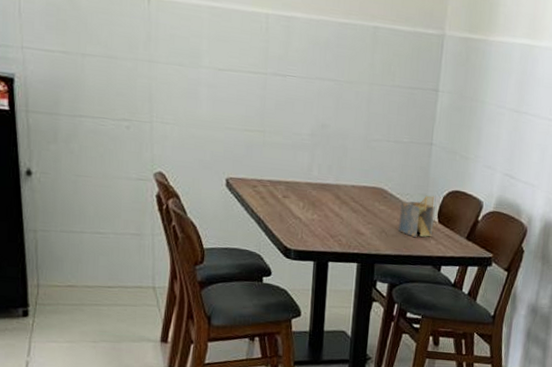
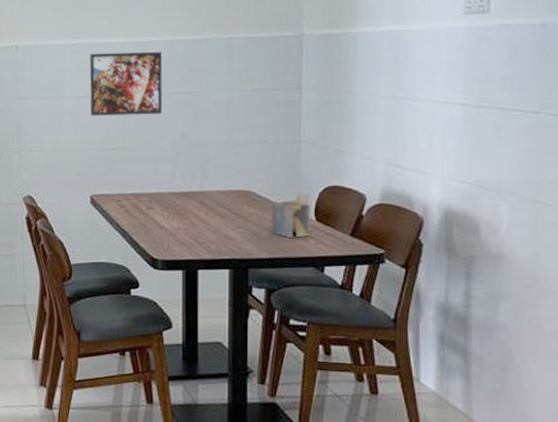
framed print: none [229,21,307,99] -> present [89,51,162,116]

